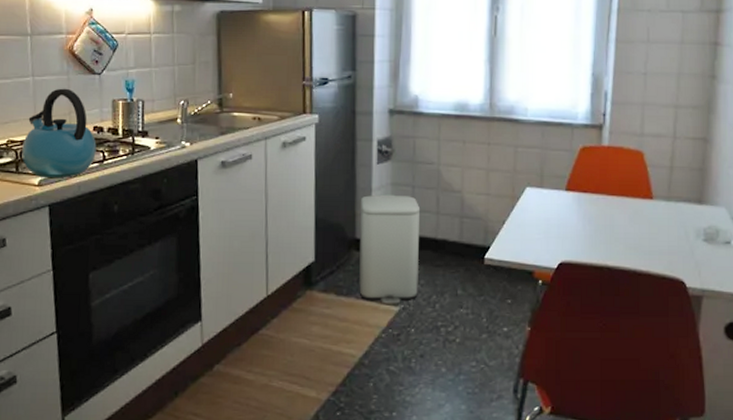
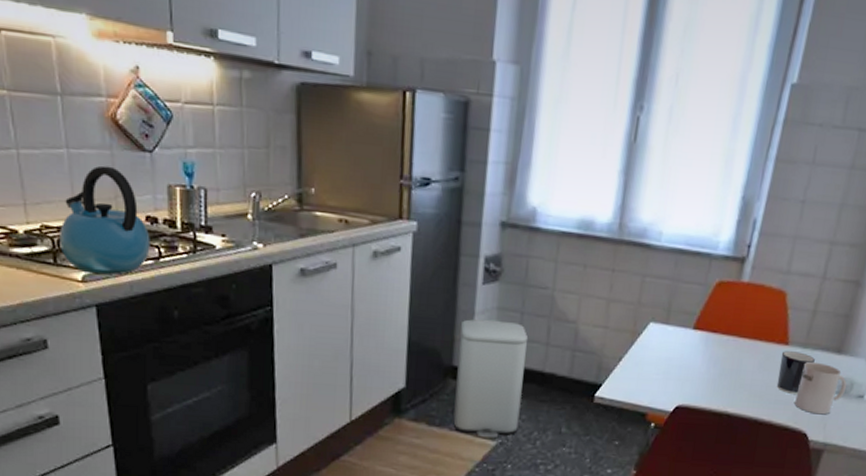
mug: none [648,205,679,245] -> present [776,351,815,396]
mug: none [668,213,712,262] -> present [794,361,847,415]

